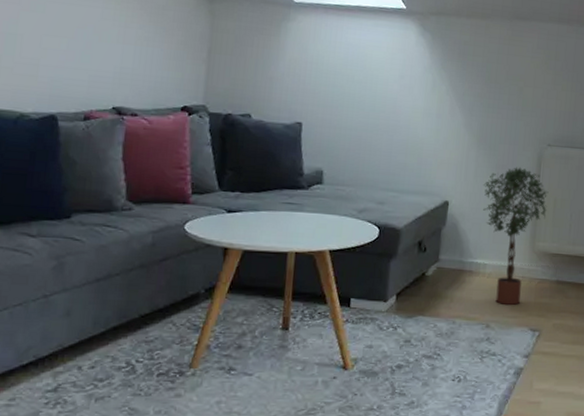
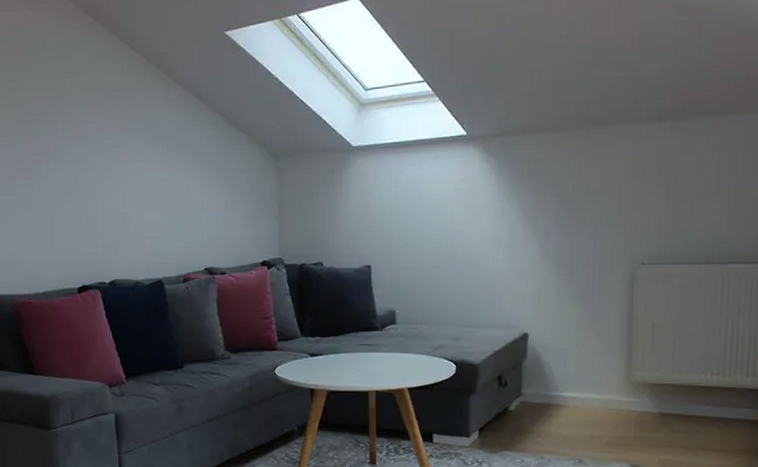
potted tree: present [483,167,549,305] -> none [565,291,645,439]

